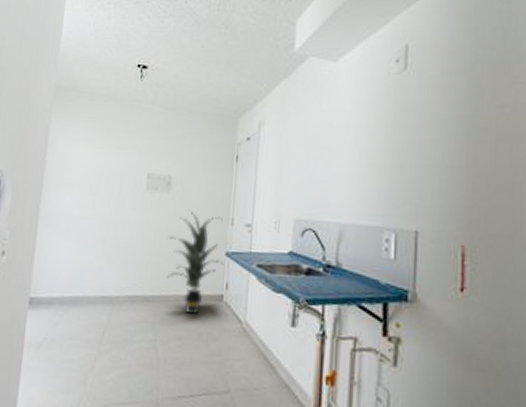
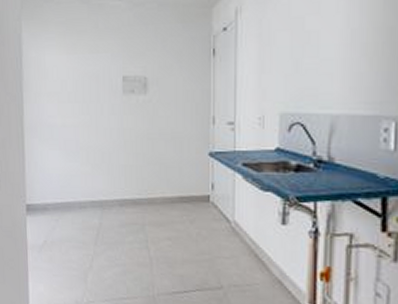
indoor plant: present [167,209,224,314] -> none [148,111,208,215]

